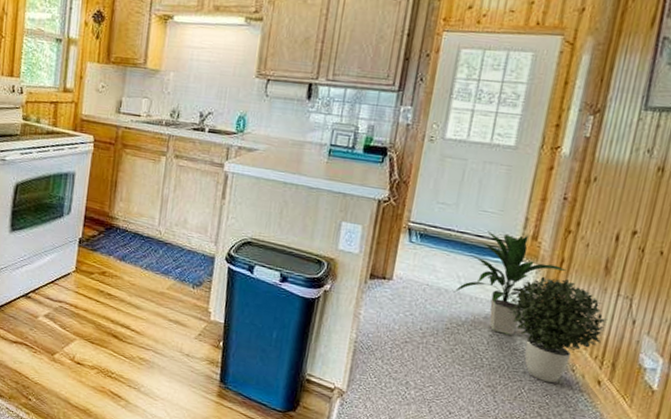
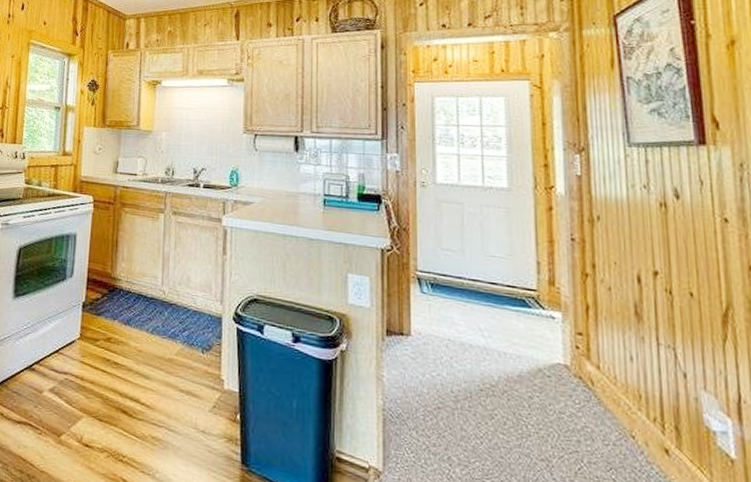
indoor plant: present [454,231,568,335] -> none [480,277,596,396]
potted plant: present [506,276,608,384] -> none [540,325,656,455]

